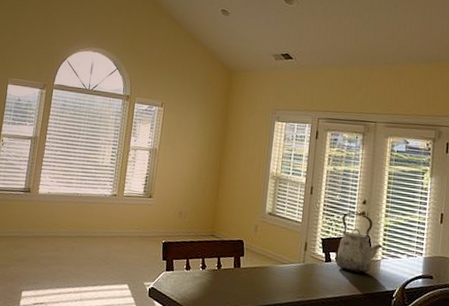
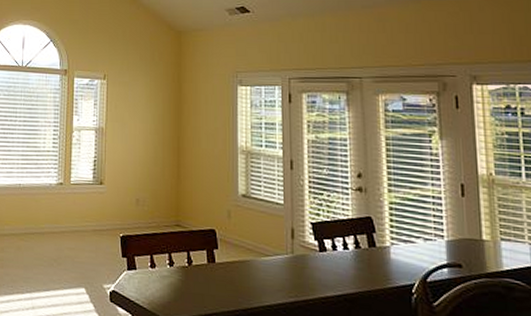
kettle: present [336,212,383,274] -> none [332,188,391,265]

